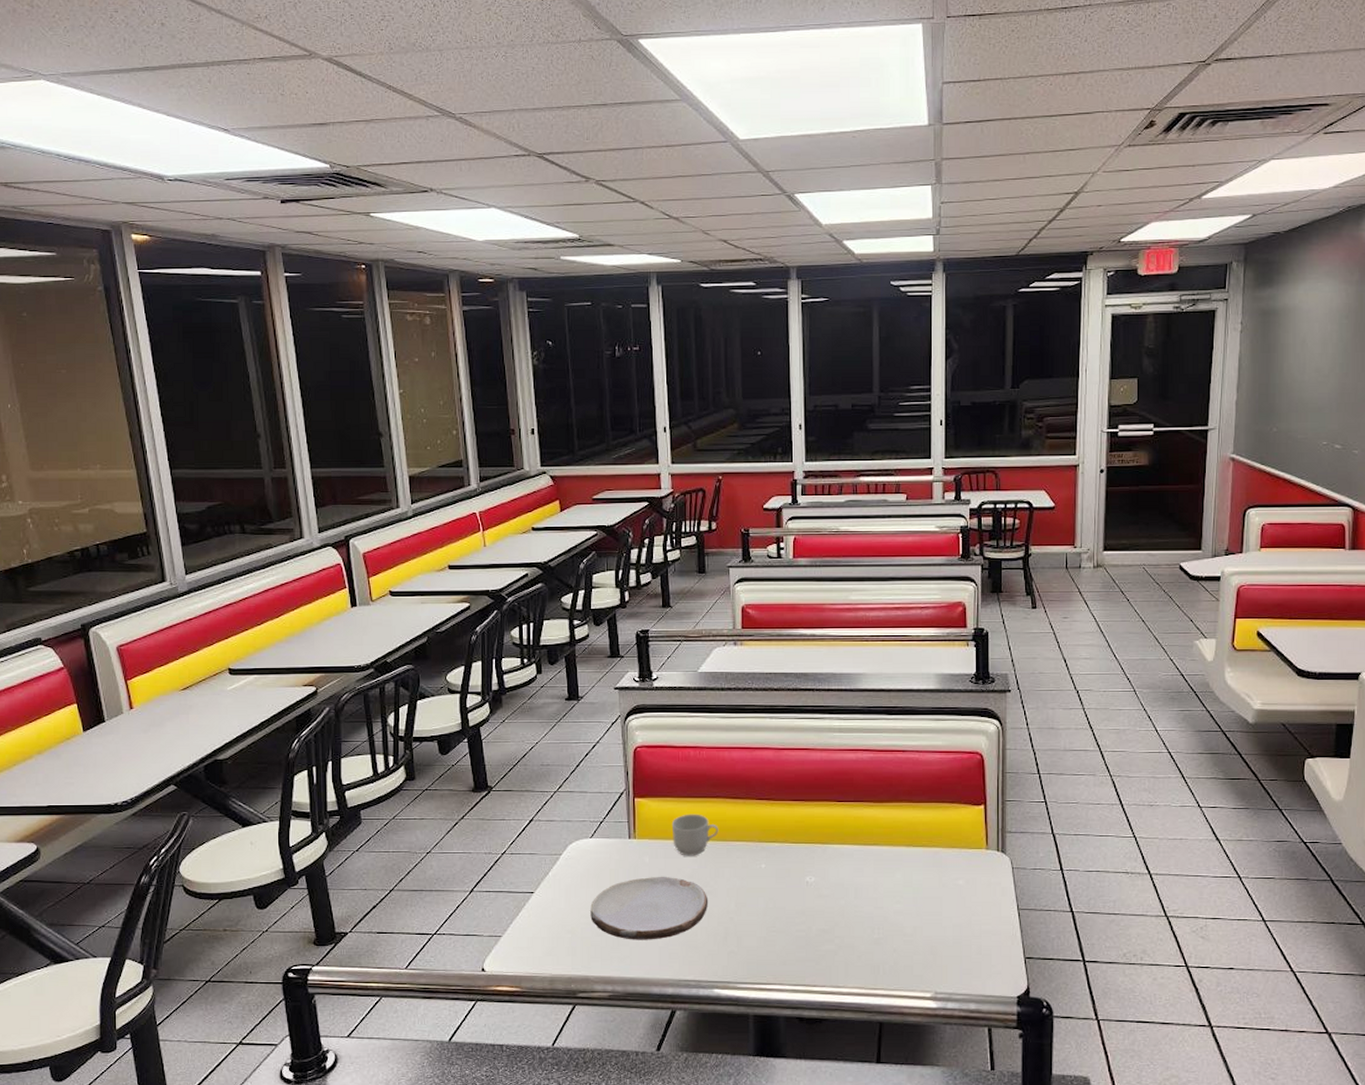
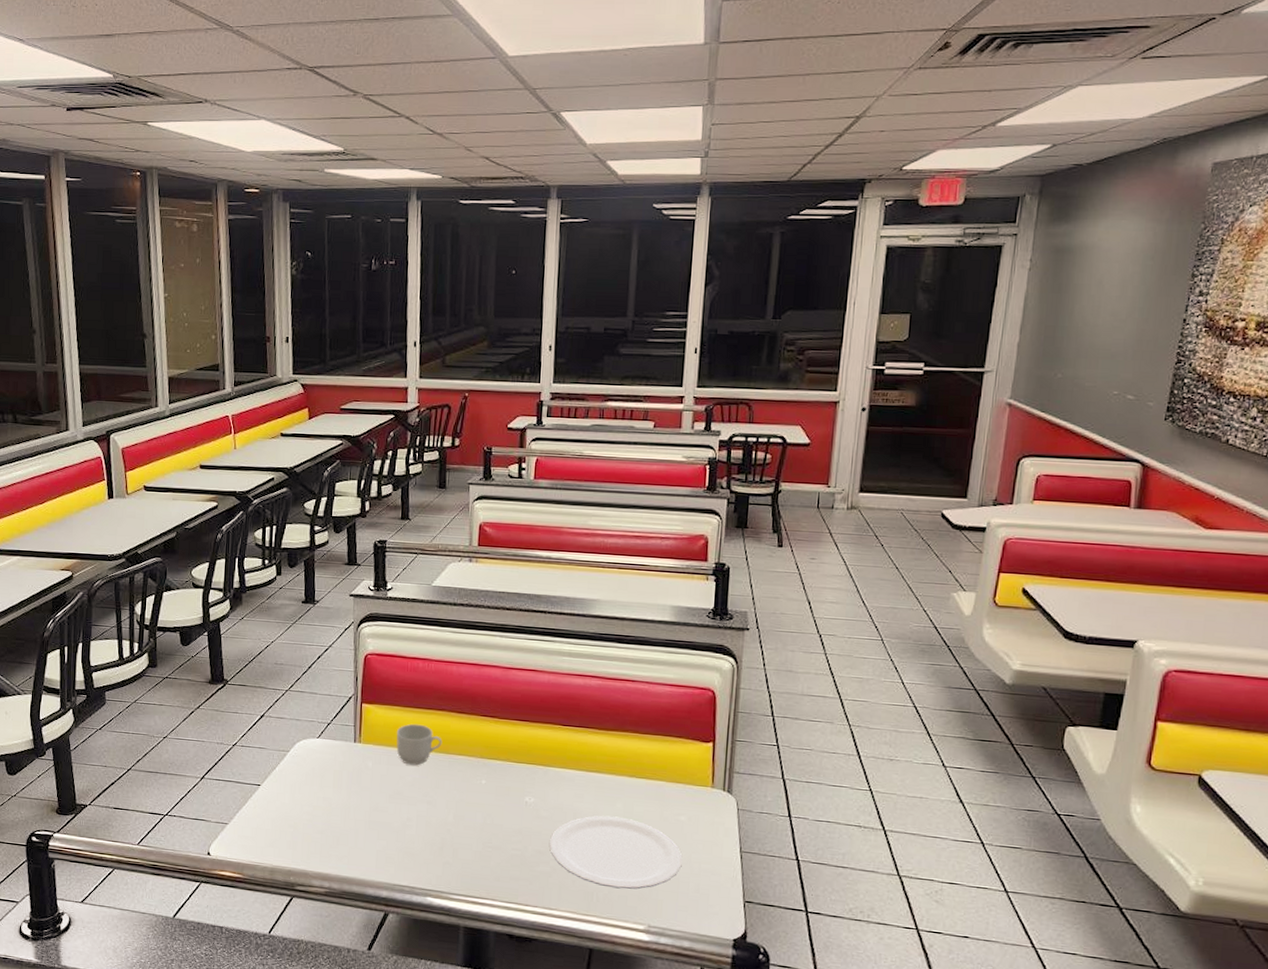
plate: present [590,876,709,940] -> none [312,781,427,843]
plate: none [832,887,963,959] -> present [549,815,683,889]

